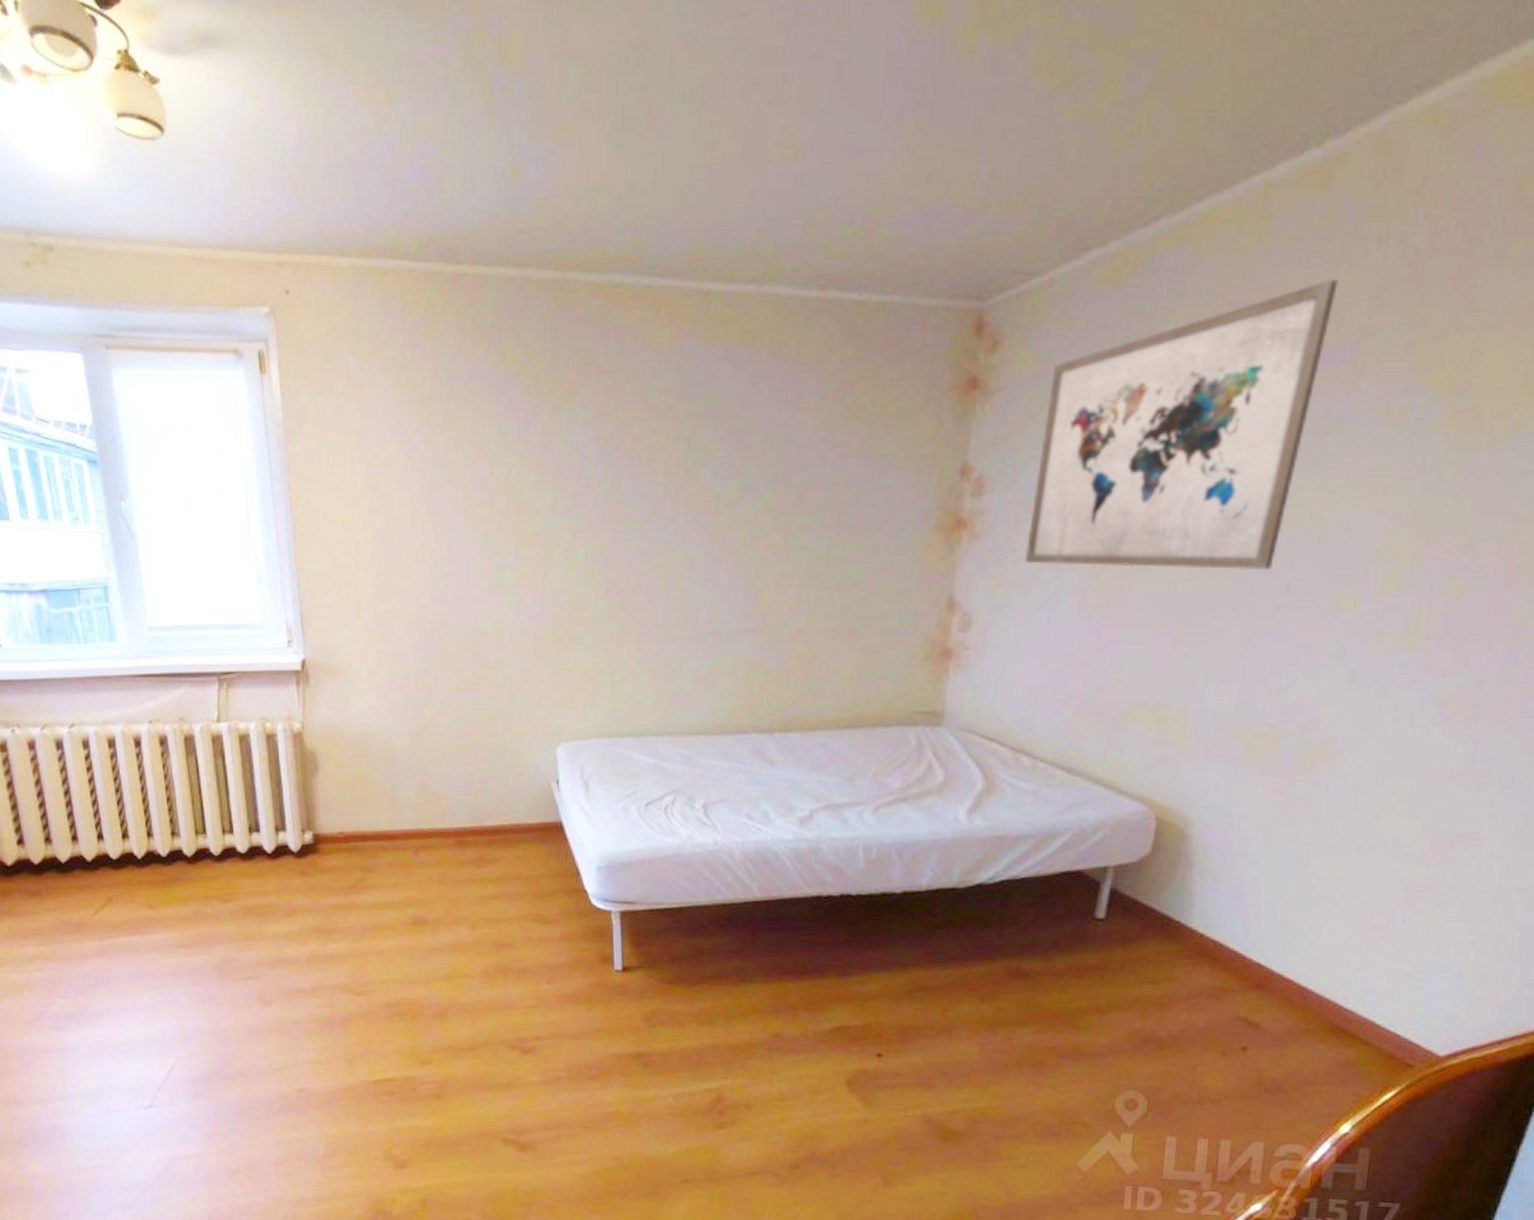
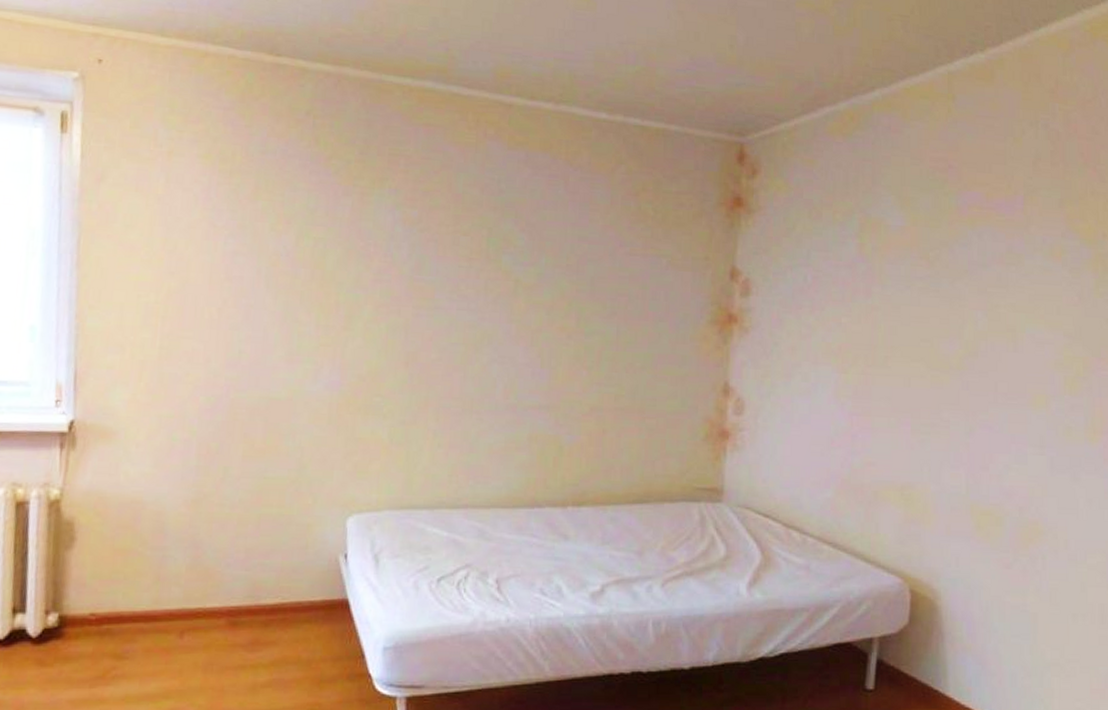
wall art: present [1025,280,1339,571] -> none [786,148,1007,372]

